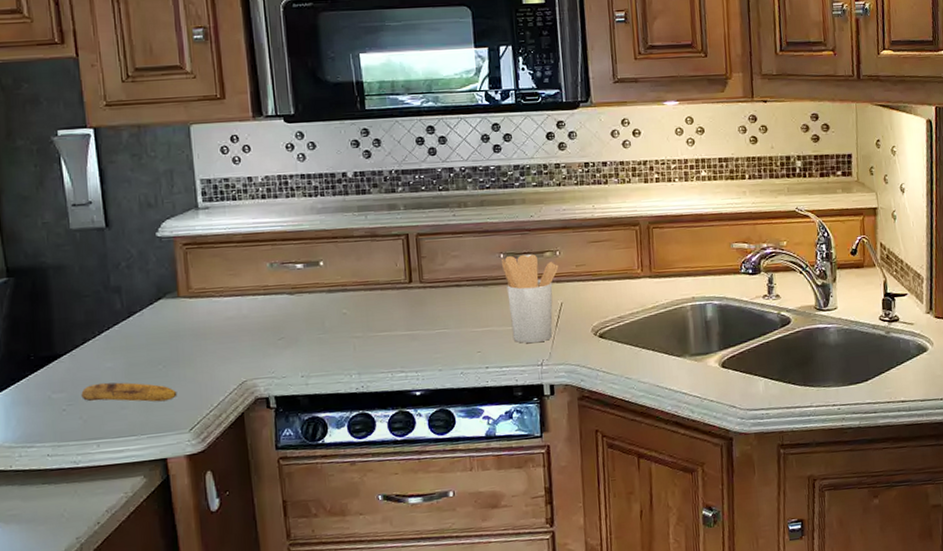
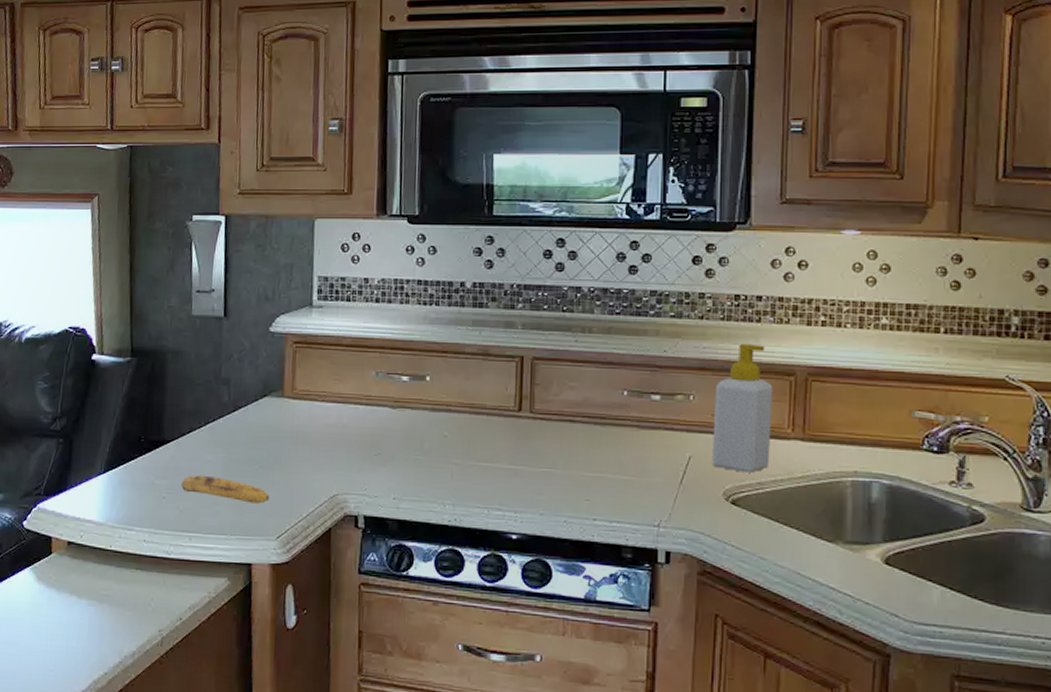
utensil holder: present [502,254,559,343] -> none [625,393,691,500]
soap bottle: none [576,202,626,310] -> present [712,343,773,473]

